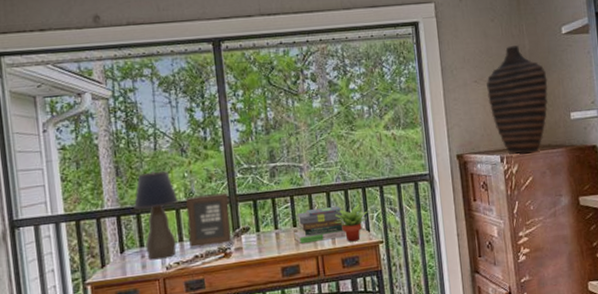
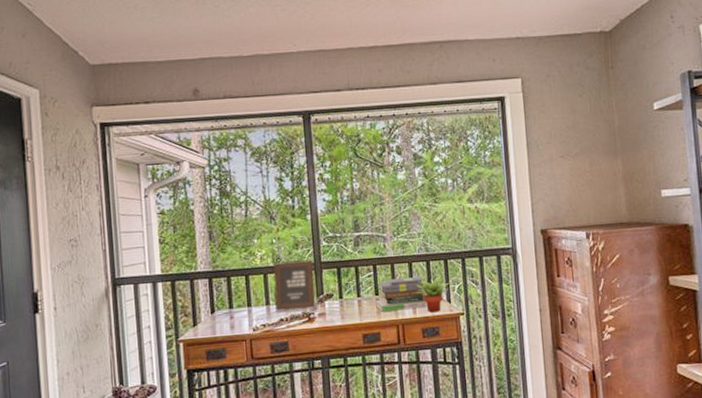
table lamp: present [133,170,180,260] -> none [224,236,267,321]
decorative vase: present [485,45,548,154] -> none [572,121,638,230]

